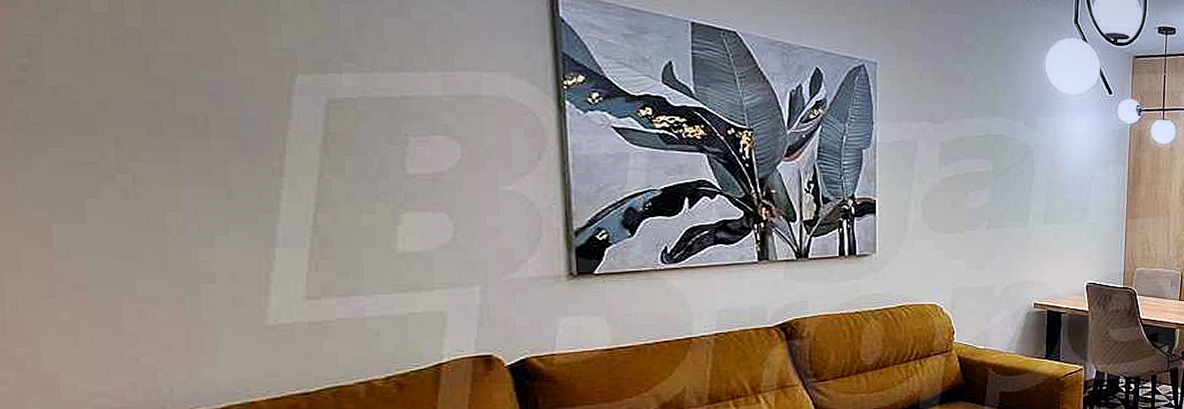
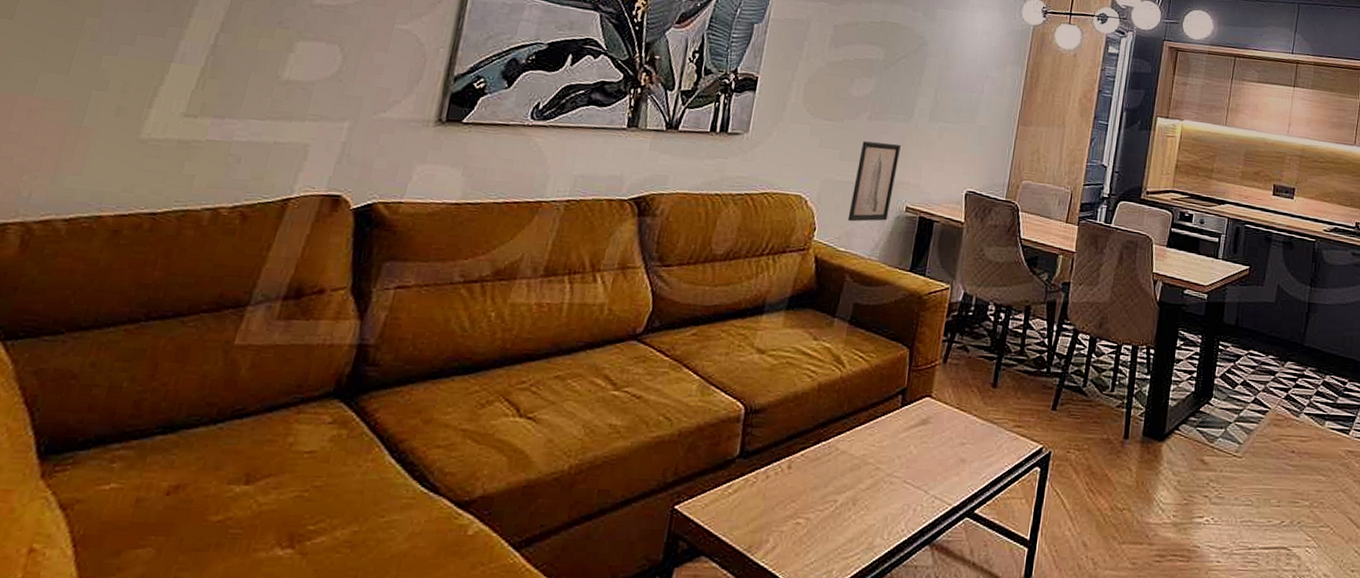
wall art: none [982,249,1021,322] -> present [847,141,901,222]

